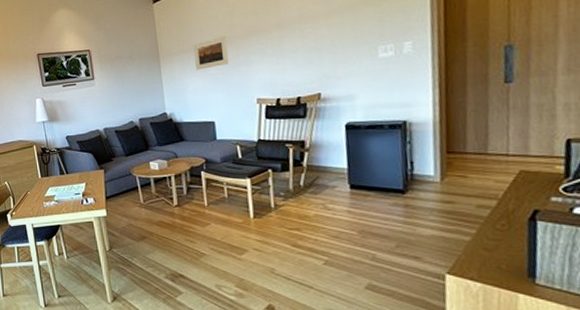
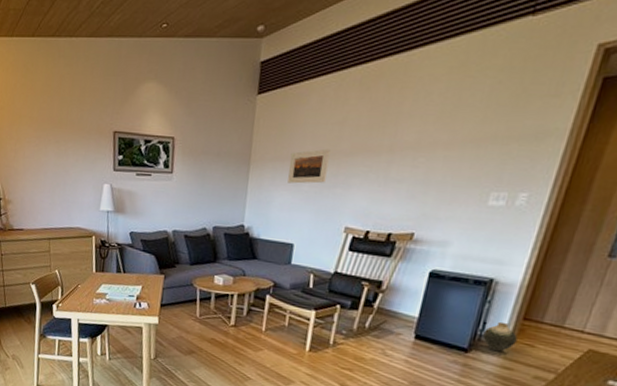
vase: none [412,158,448,188] -> present [482,321,518,352]

